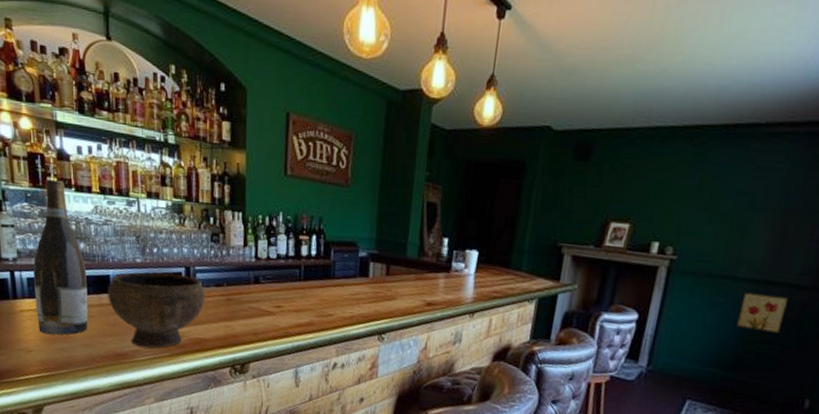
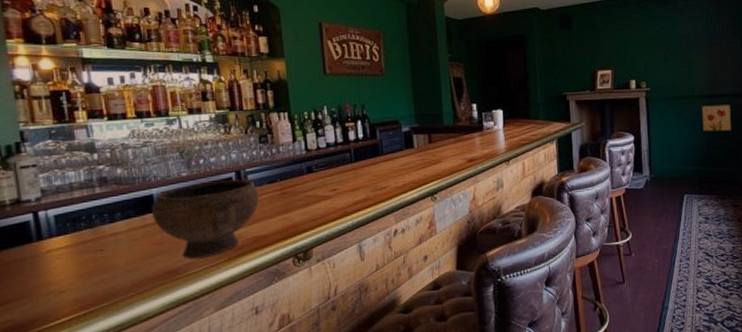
wine bottle: present [33,179,88,335] -> none [62,112,131,269]

